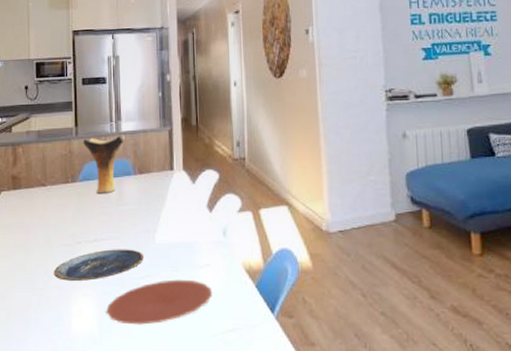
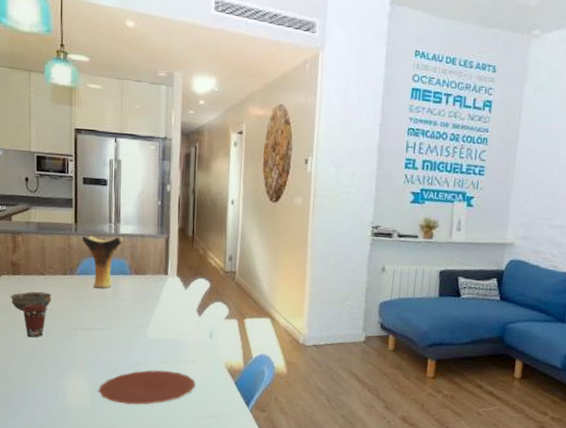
bowl: none [11,205,54,229] -> present [10,291,52,312]
coffee cup: none [24,219,49,257] -> present [22,303,47,338]
plate: present [53,249,144,281] -> none [50,338,136,363]

